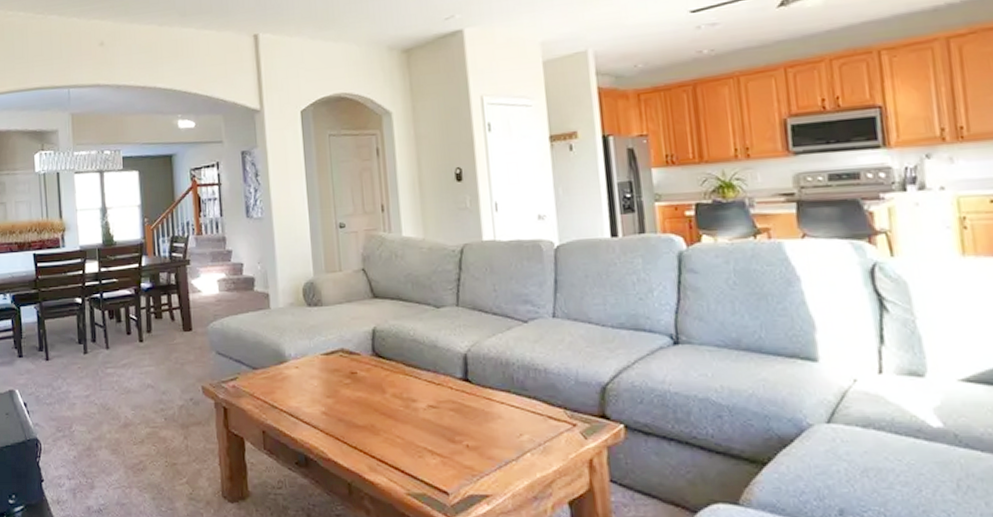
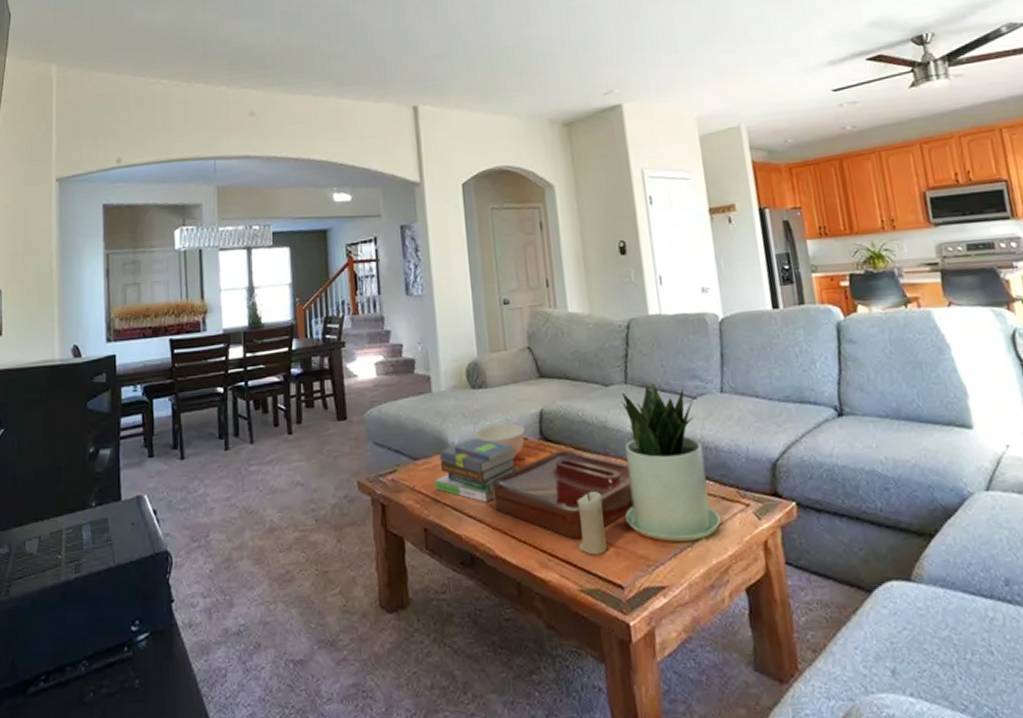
books: none [271,351,349,411] -> present [433,437,517,503]
bowl: none [310,338,358,370] -> present [474,422,526,456]
decorative tray: none [325,366,462,448] -> present [491,450,634,539]
candle: none [406,404,435,463] -> present [577,490,608,555]
planter: none [451,306,547,455] -> present [622,383,721,542]

